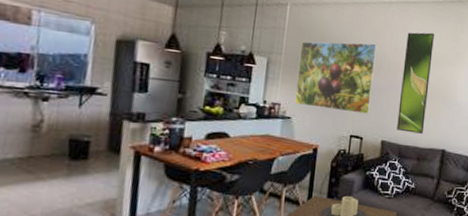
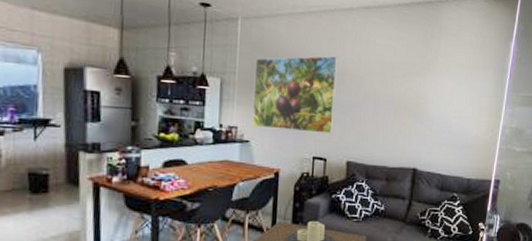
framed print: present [397,32,434,134] -> none [363,40,401,152]

